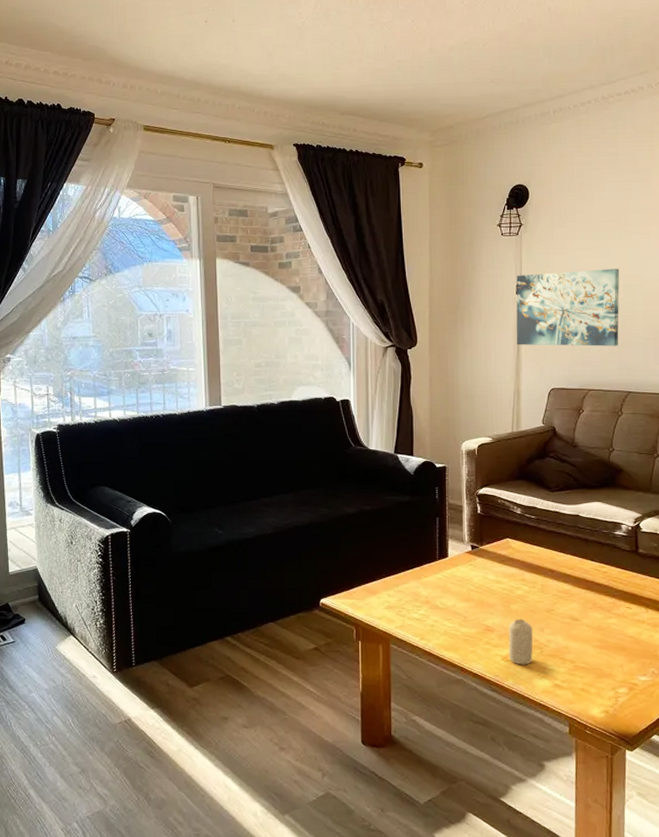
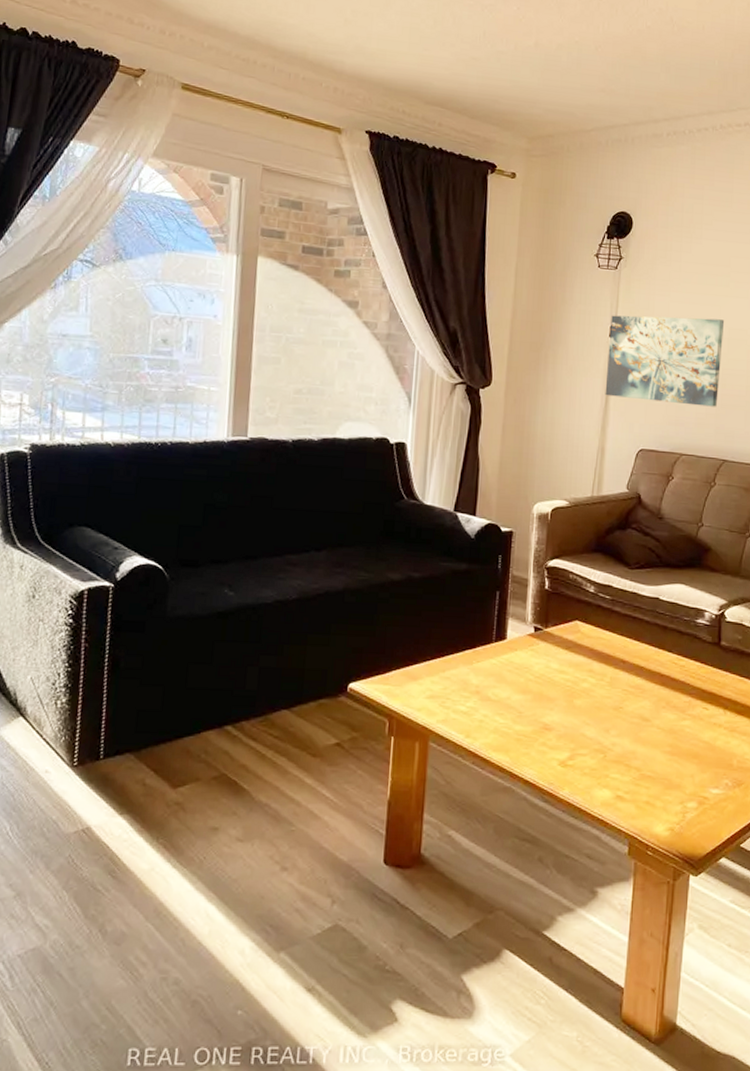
candle: present [508,618,533,665] -> none [566,716,597,772]

